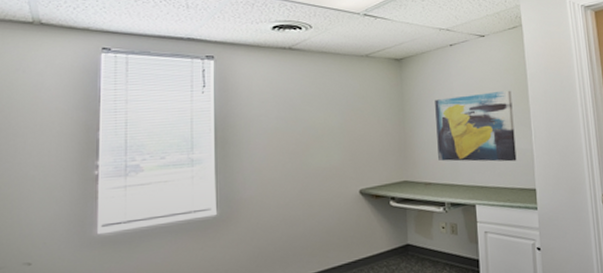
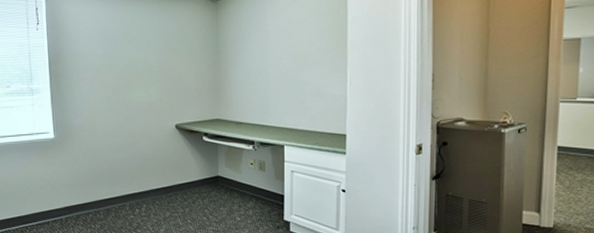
wall art: present [435,90,517,162] -> none [249,34,329,107]

